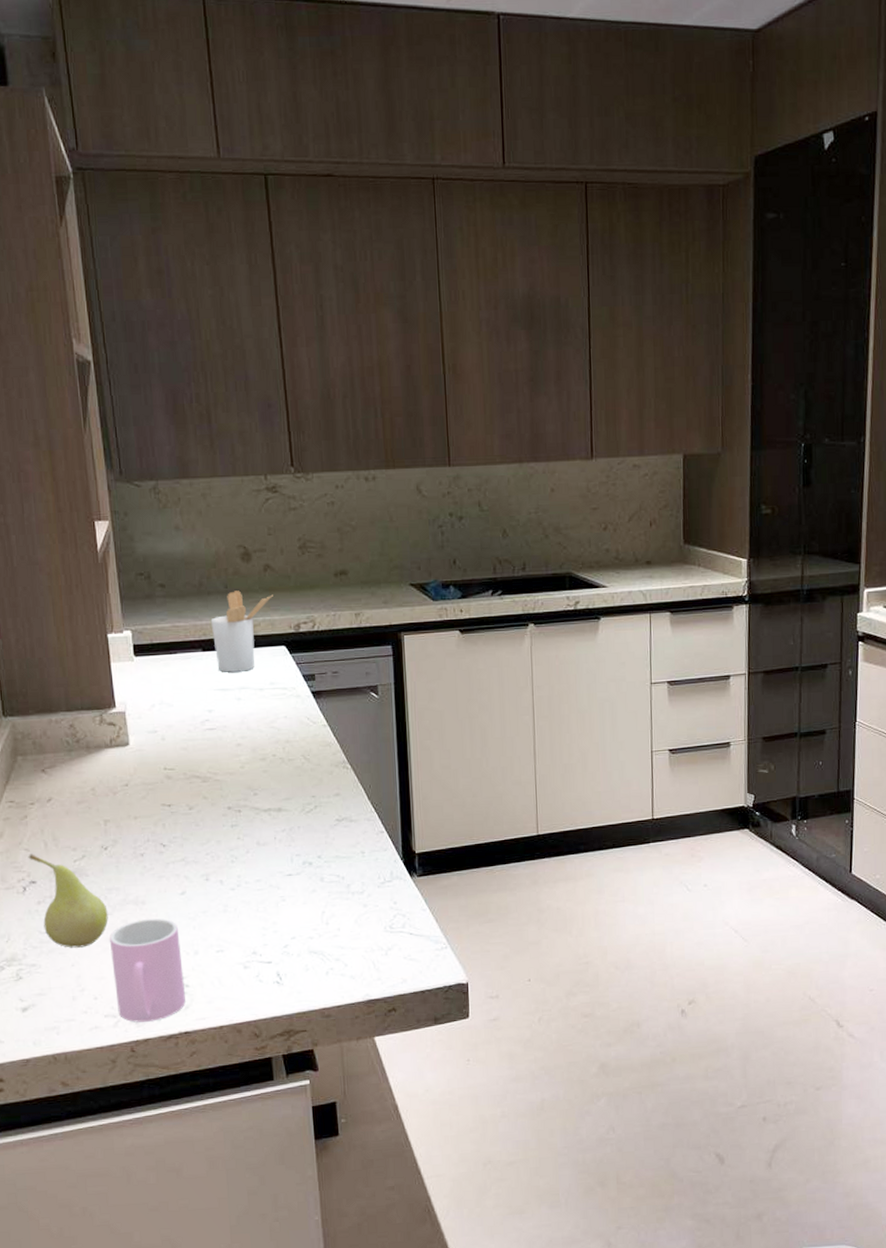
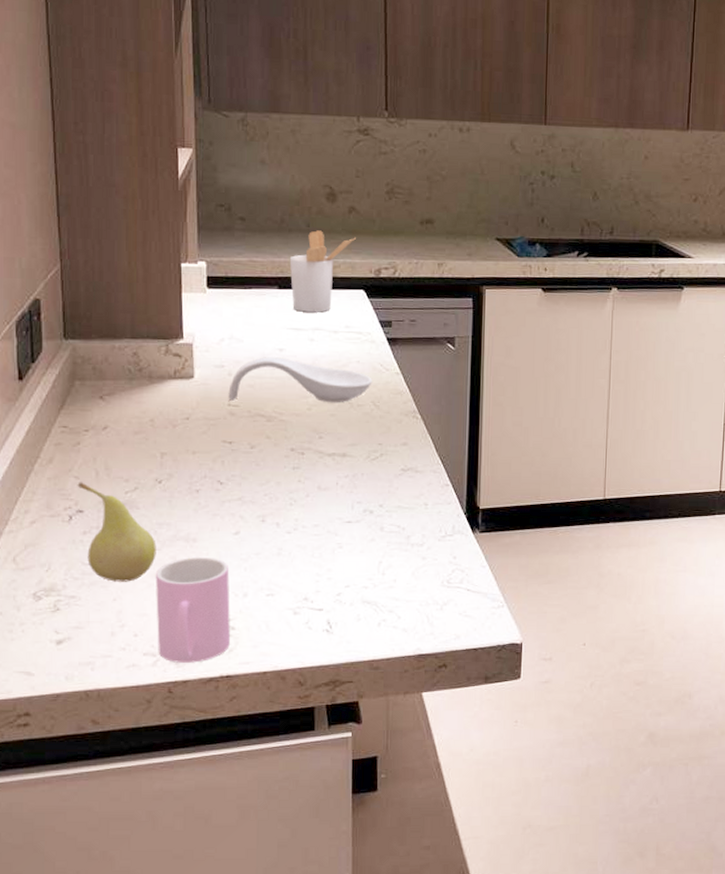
spoon rest: none [163,718,301,765] -> present [228,357,372,403]

